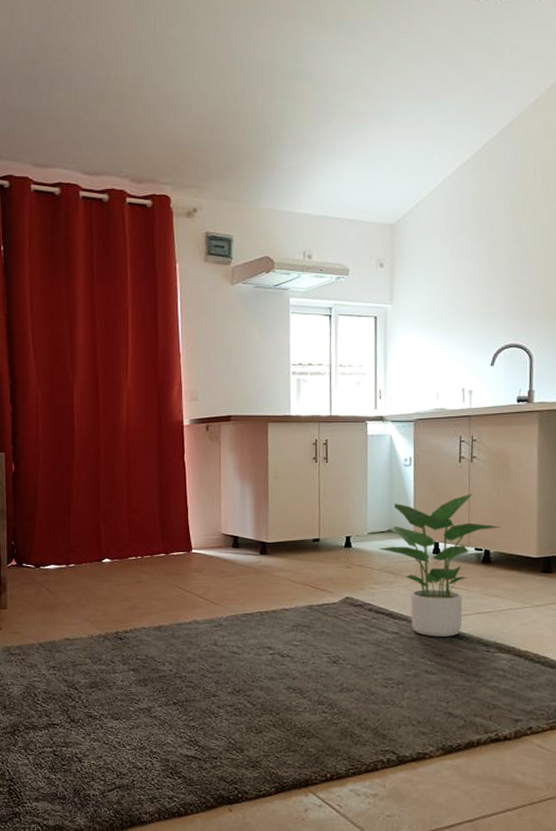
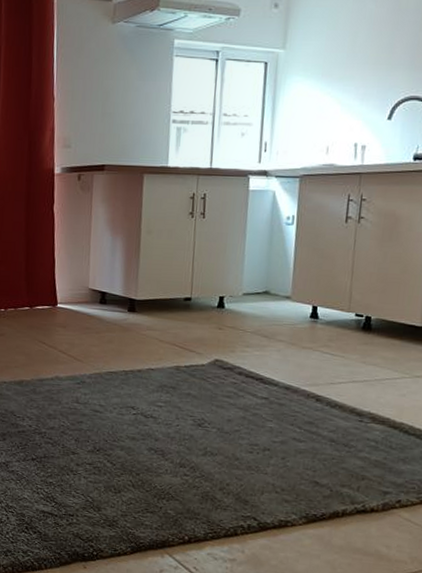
potted plant: present [378,493,500,637] -> none [252,255,384,405]

